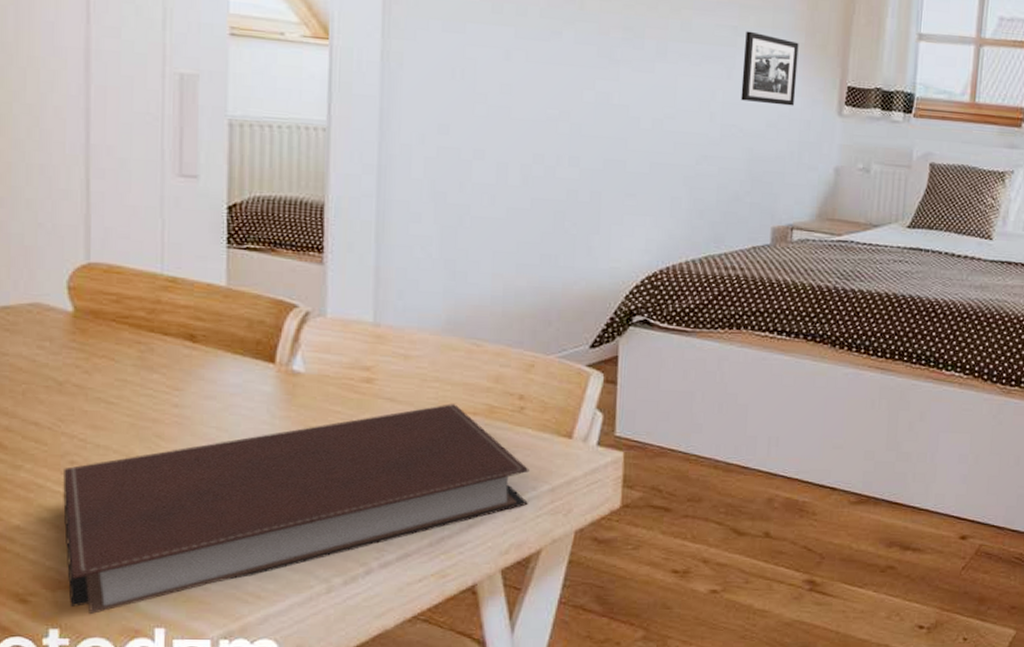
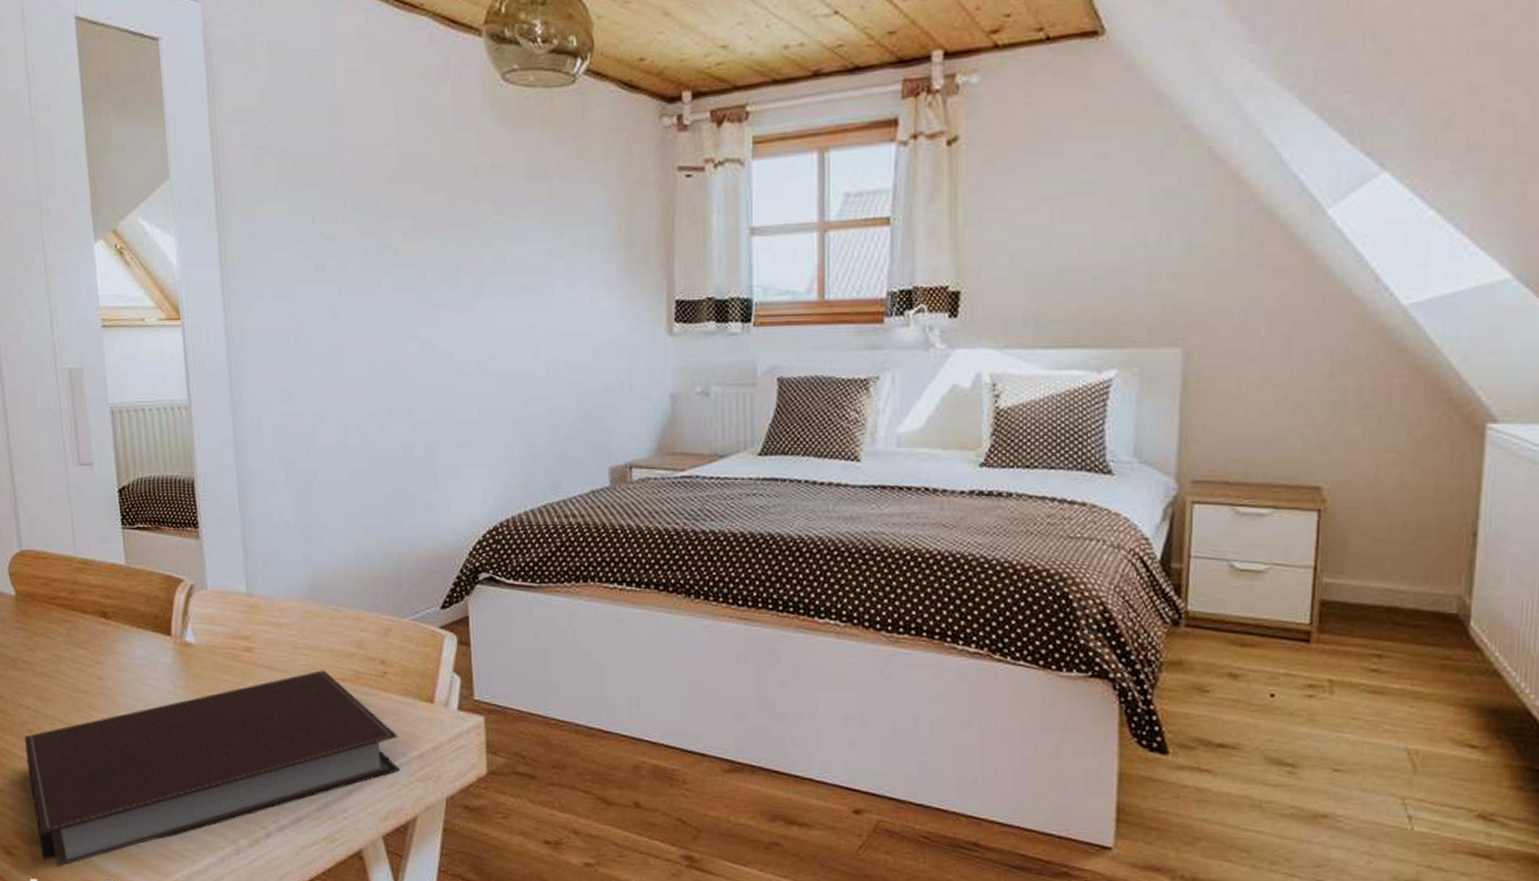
picture frame: present [740,31,799,106] -> none [561,252,620,331]

